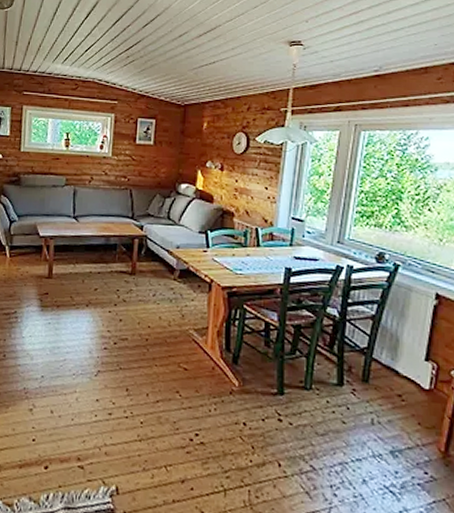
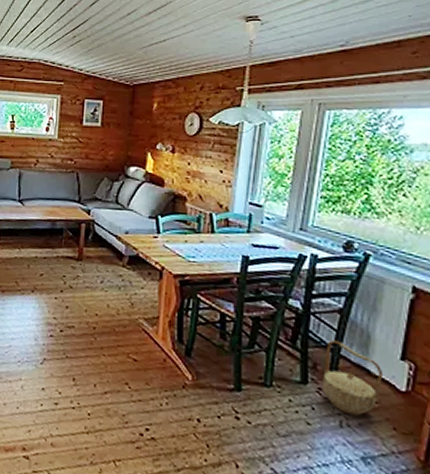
basket: none [357,344,410,414] -> present [323,339,384,416]

